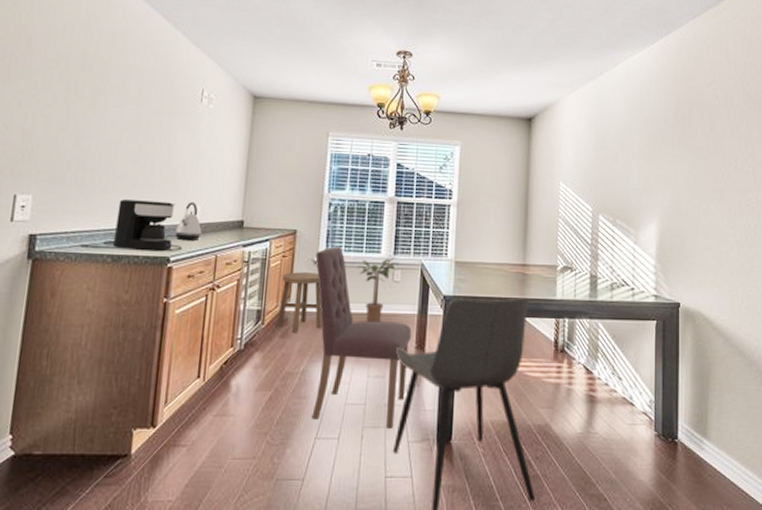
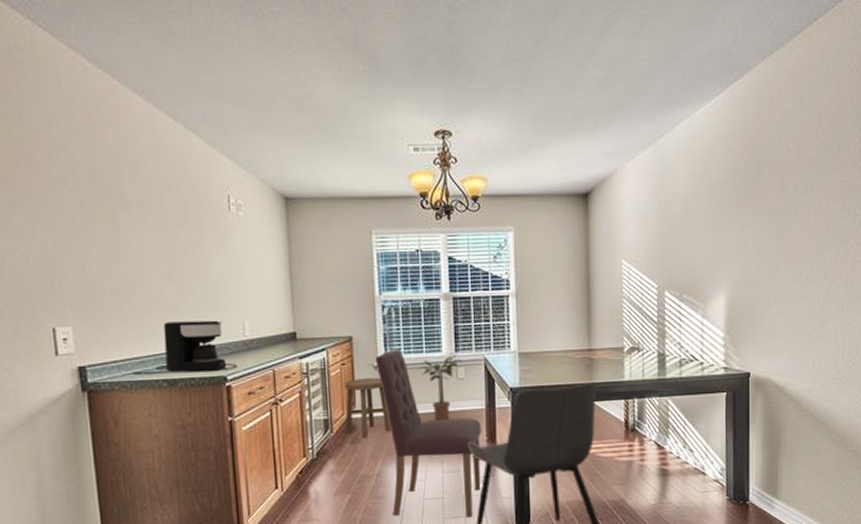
kettle: present [174,202,202,240] -> none [226,318,255,358]

